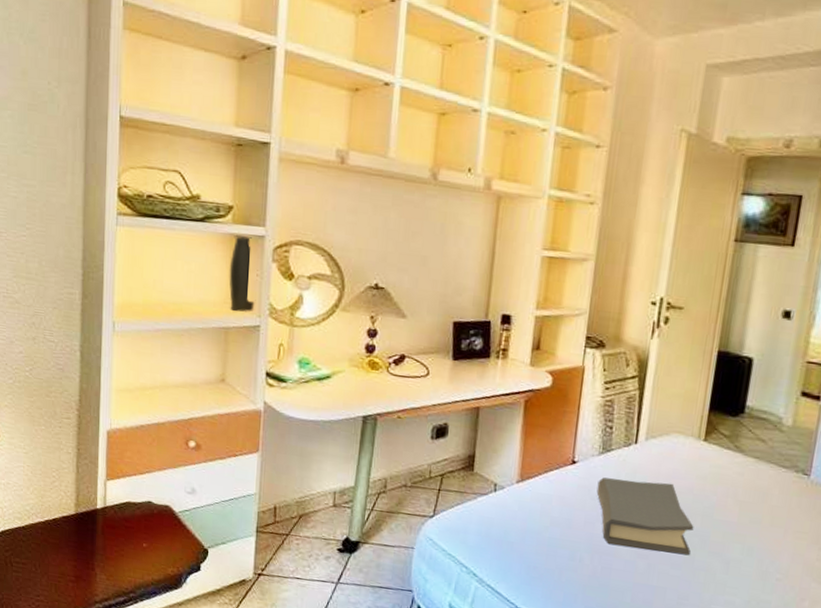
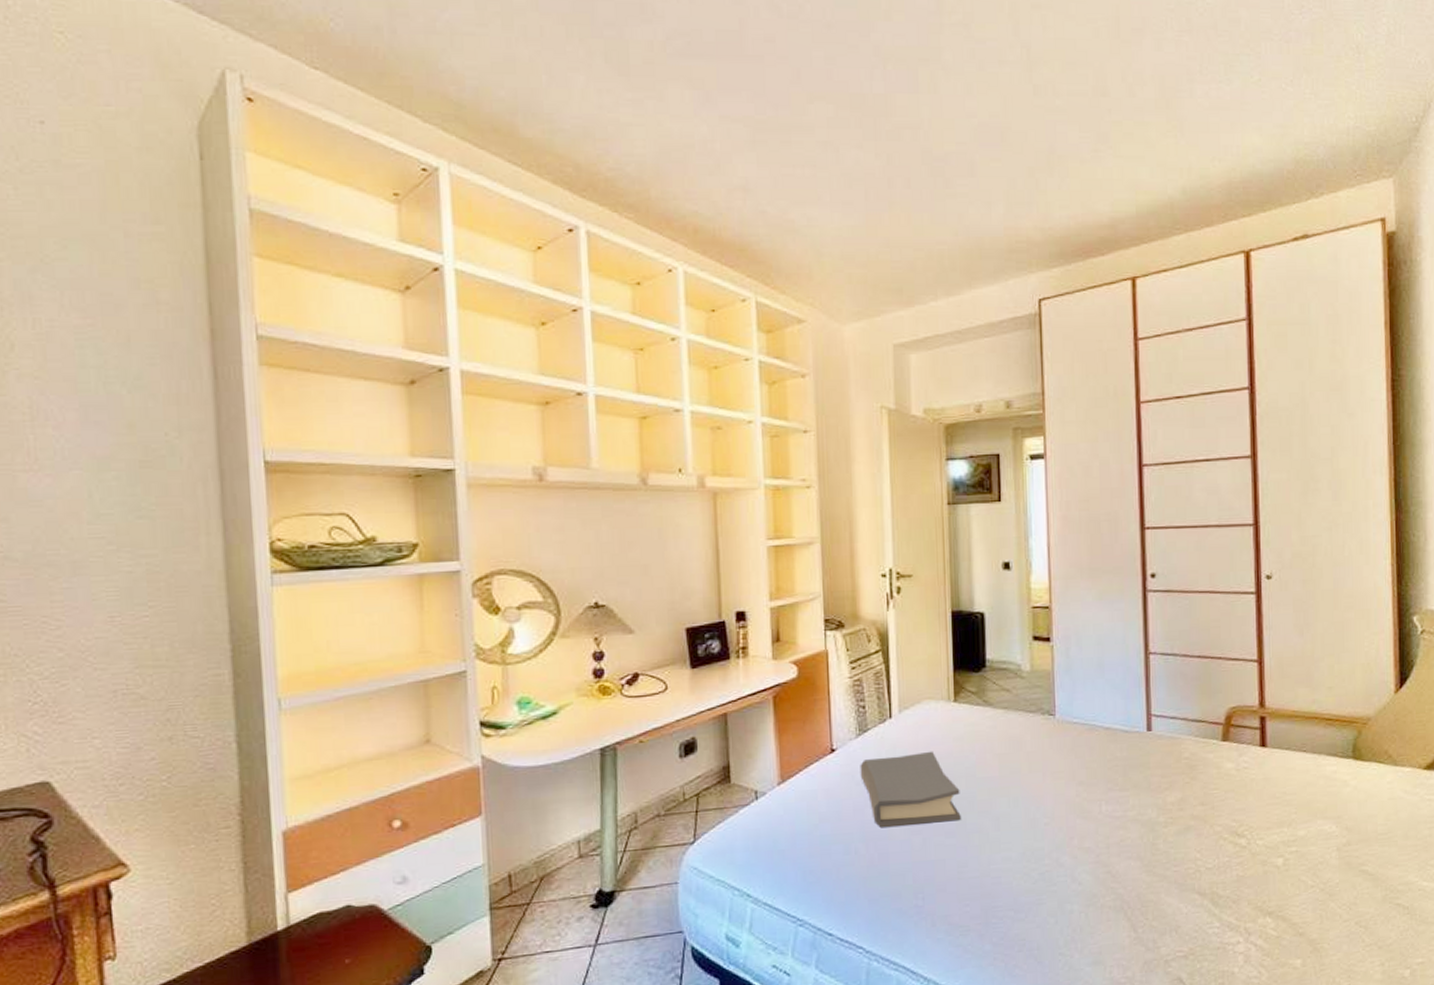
vase: present [229,236,255,312] -> none [421,574,457,661]

